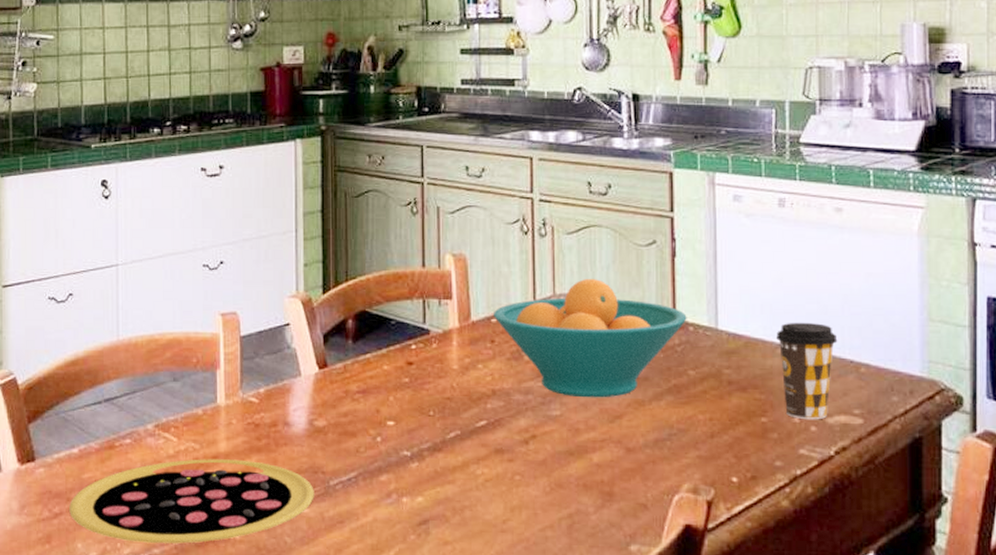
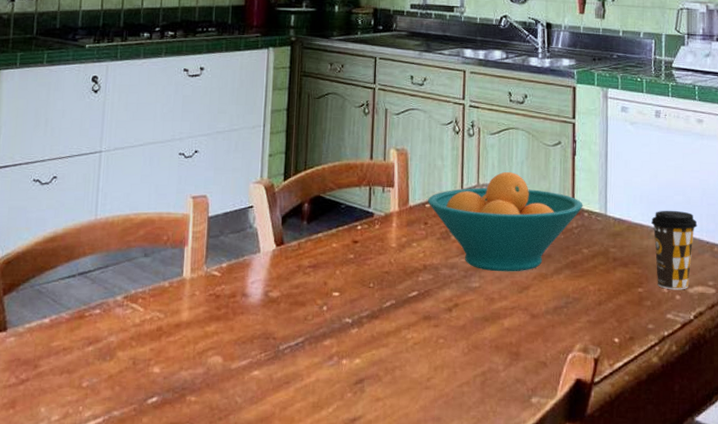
pizza: present [69,459,314,544] -> none [36,327,265,406]

